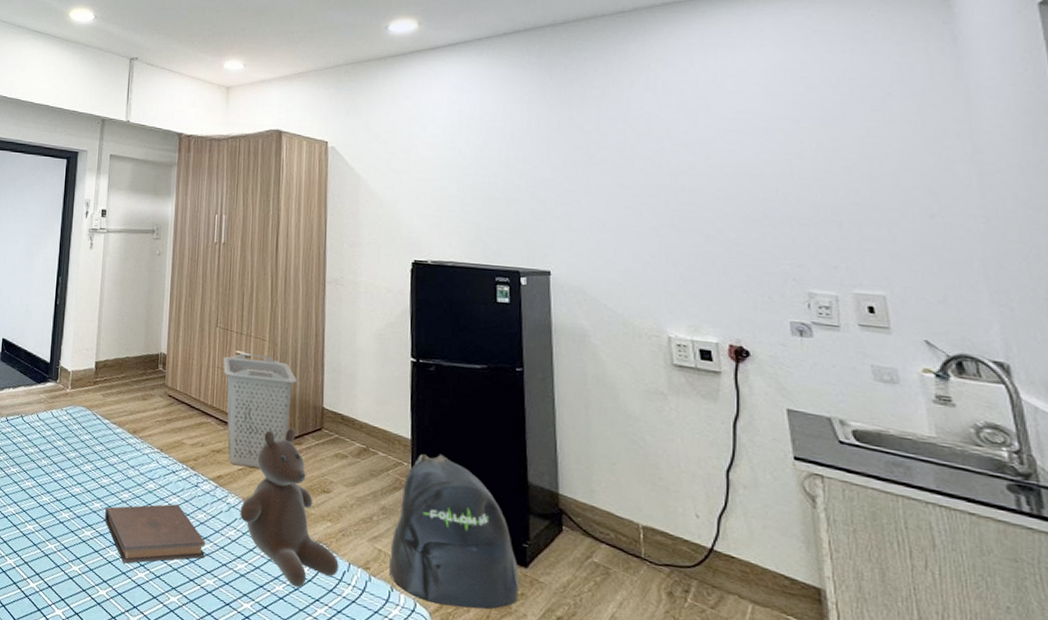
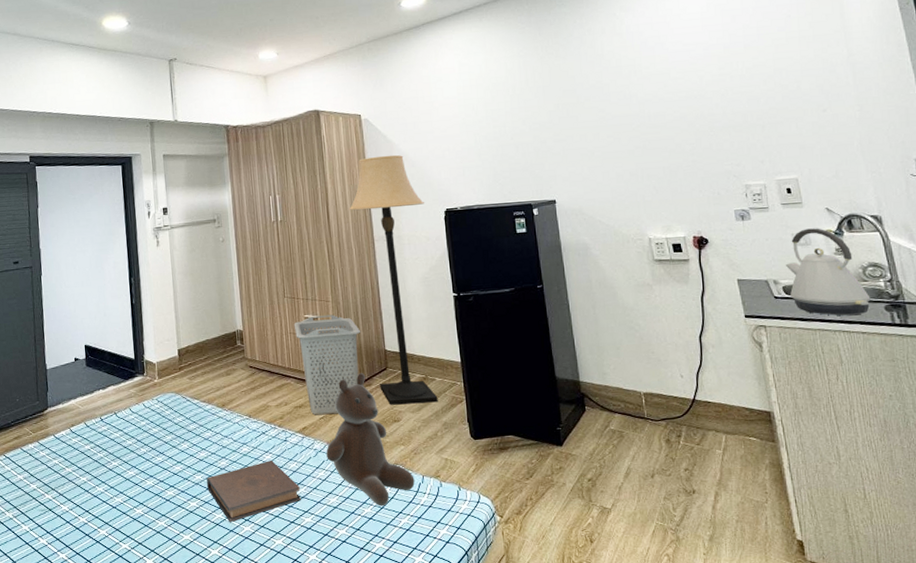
lamp: none [301,189,389,481] -> present [349,154,438,405]
backpack: present [389,454,520,609] -> none [454,369,558,492]
kettle: none [860,362,985,489] -> present [786,228,871,316]

